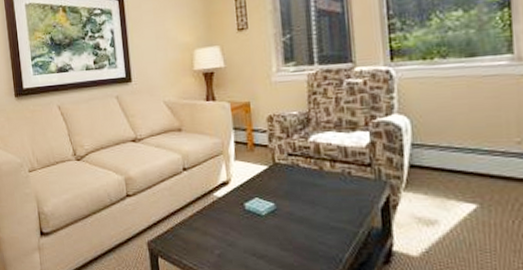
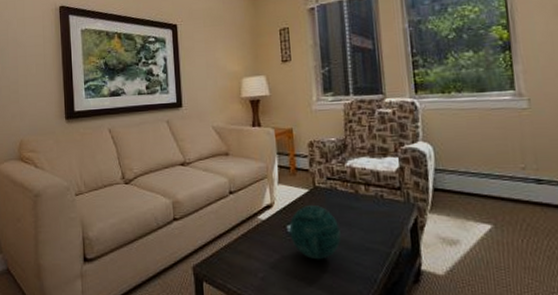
decorative orb: none [247,183,303,238] -> present [289,206,341,260]

